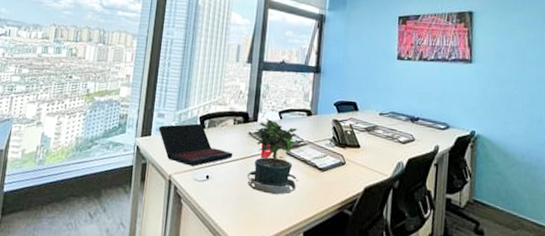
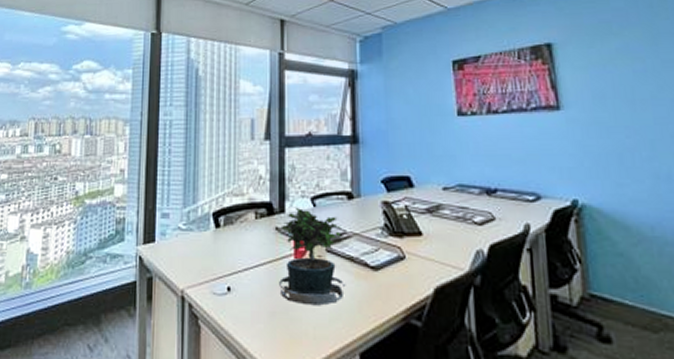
laptop: present [158,123,233,166] -> none [163,221,259,276]

